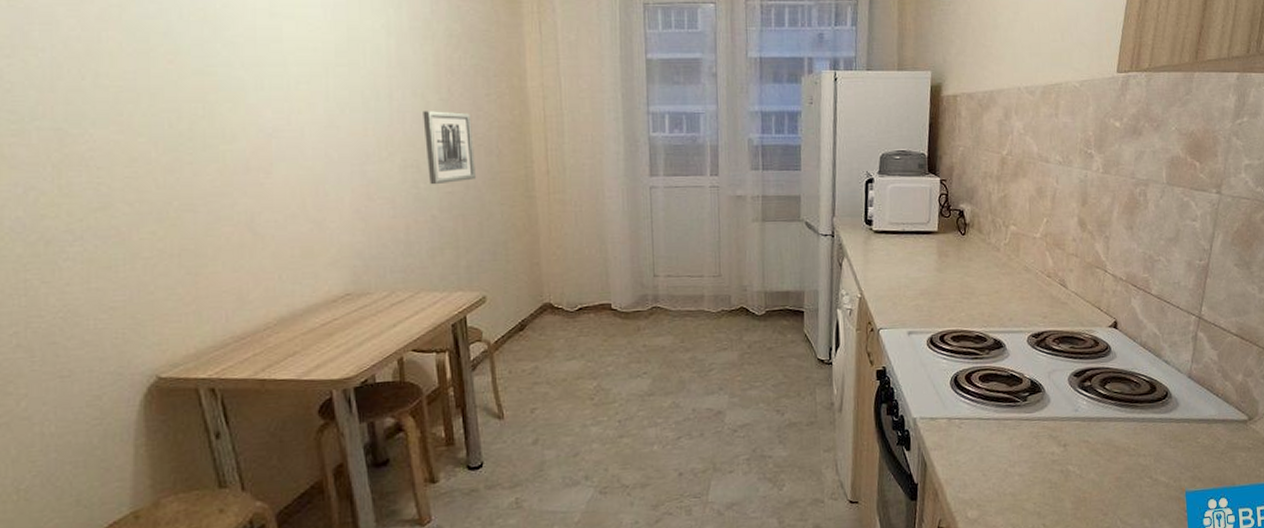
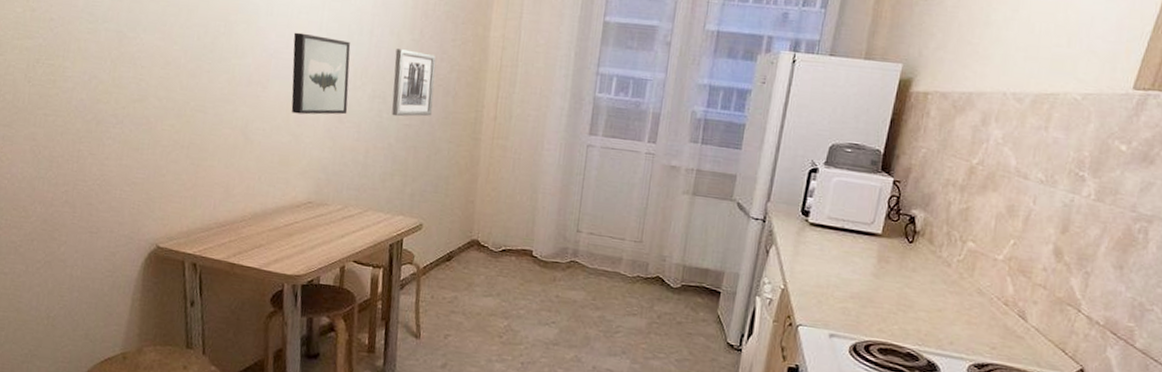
wall art: none [294,105,377,198] -> present [291,32,351,115]

